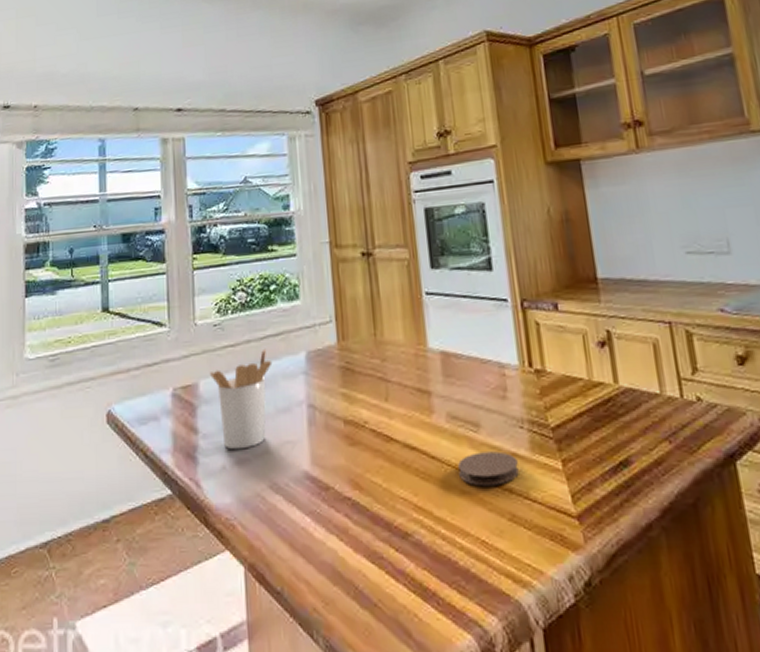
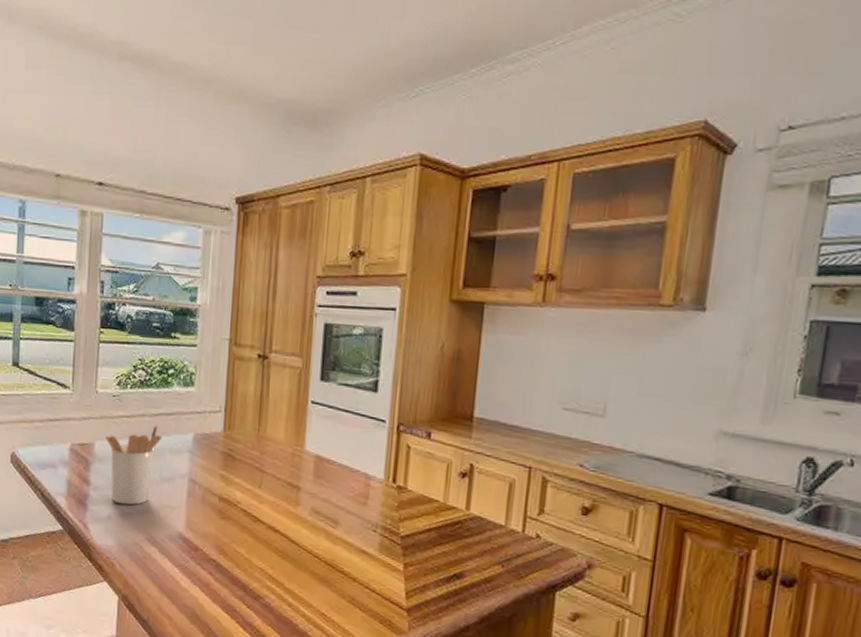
coaster: present [458,451,519,487] -> none [312,544,366,574]

